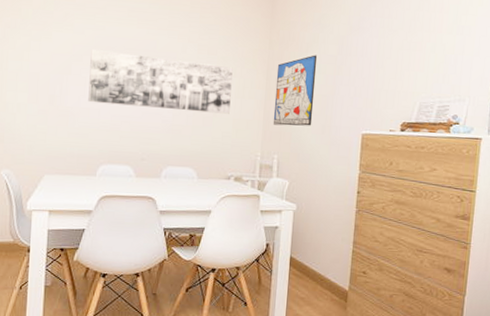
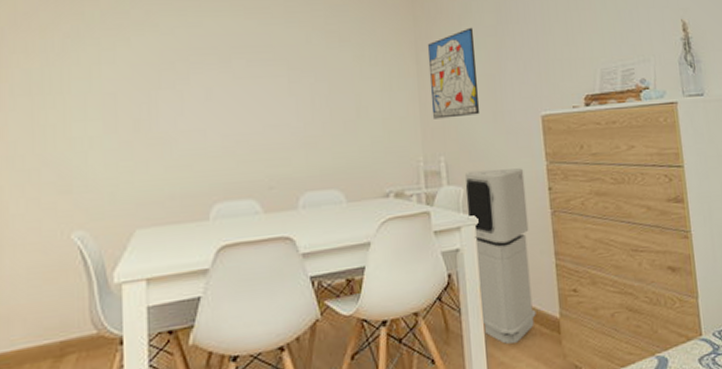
wall art: present [88,49,233,114] -> none [186,52,377,123]
air purifier: none [287,169,340,303] -> present [464,168,536,345]

